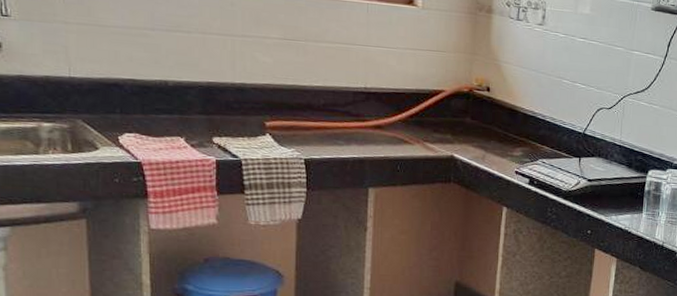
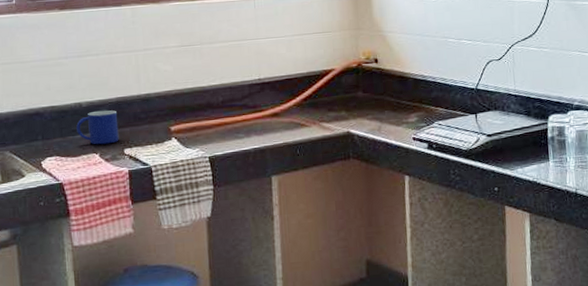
mug: none [161,92,208,130] -> present [76,110,119,145]

